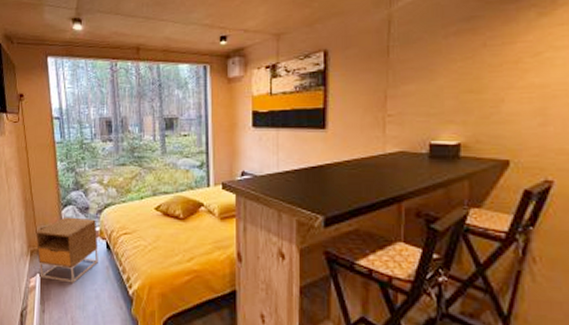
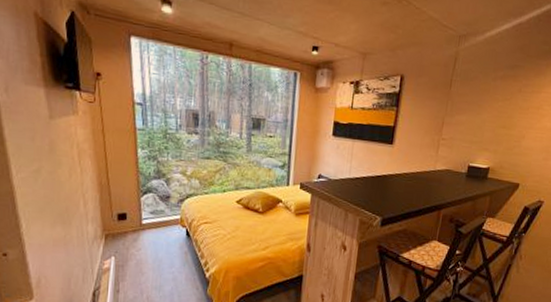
nightstand: present [35,217,98,283] -> none [111,203,178,266]

